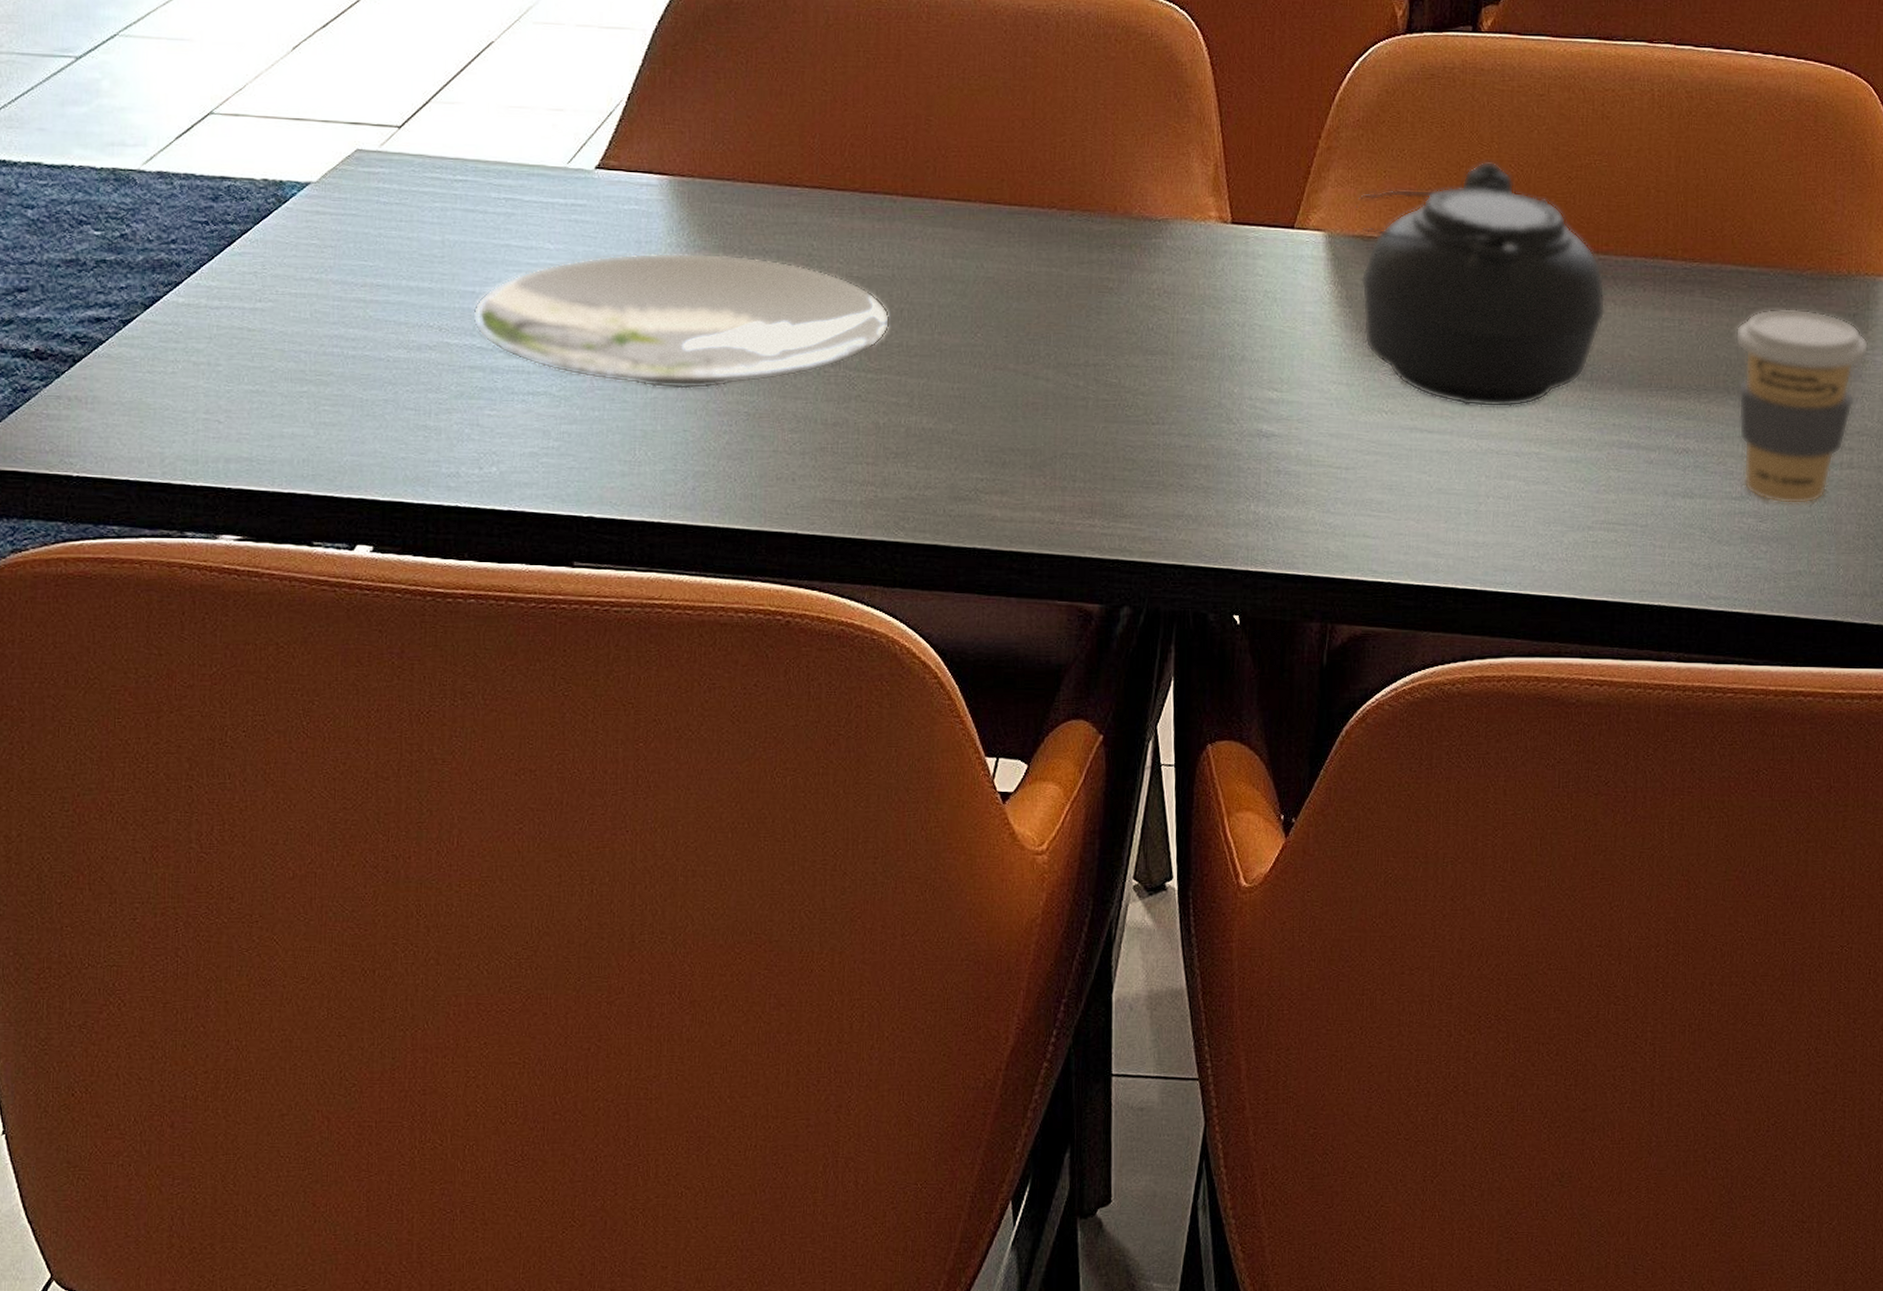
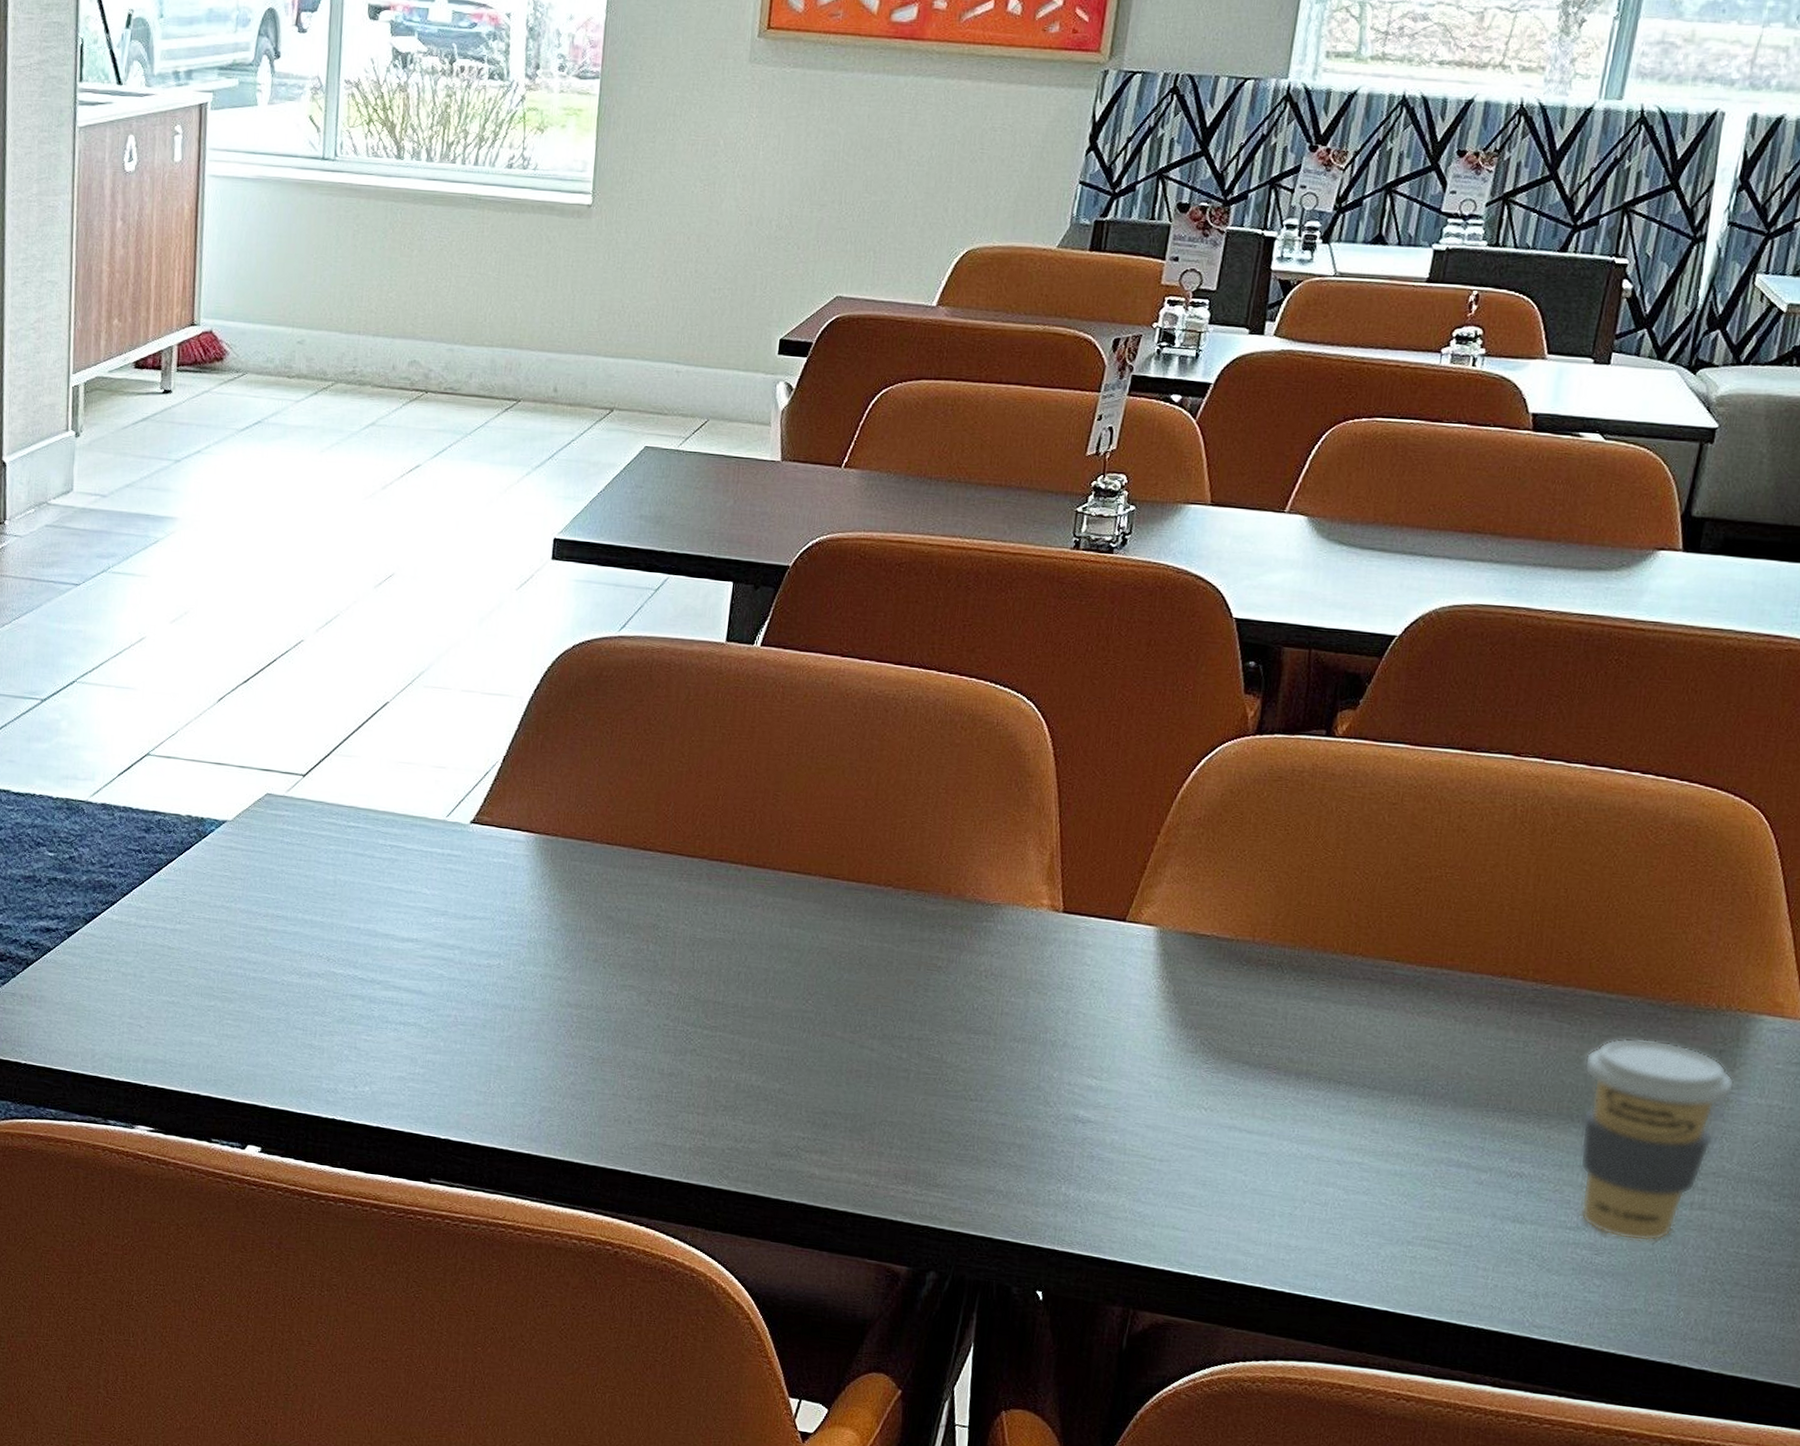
plate: present [471,252,890,389] -> none [355,903,728,1032]
teapot: present [1356,161,1606,408] -> none [1188,867,1446,1115]

